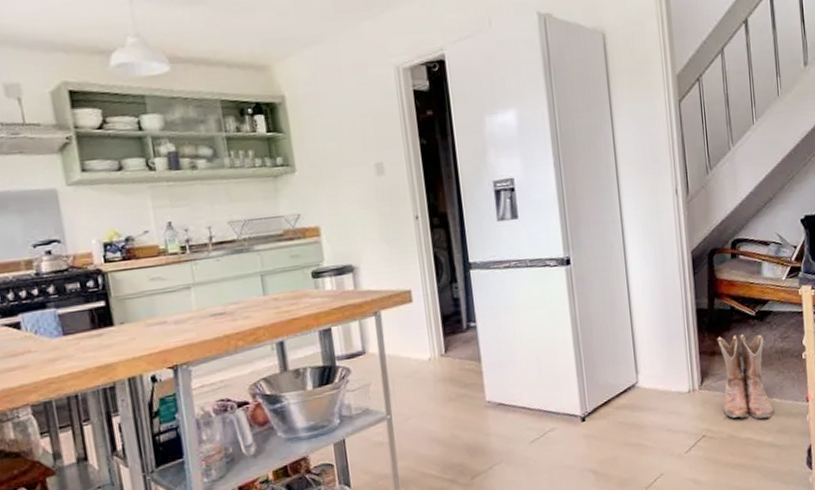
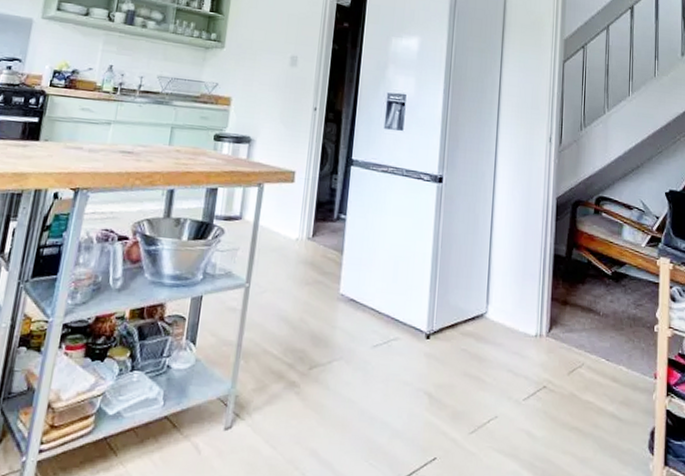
boots: present [717,334,773,419] -> none [567,287,619,386]

